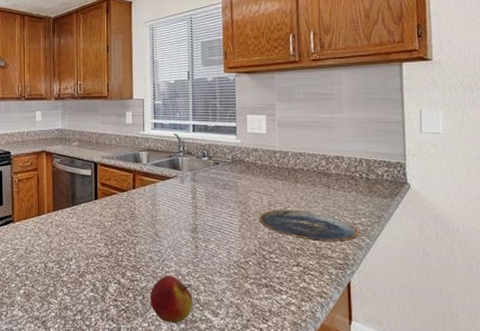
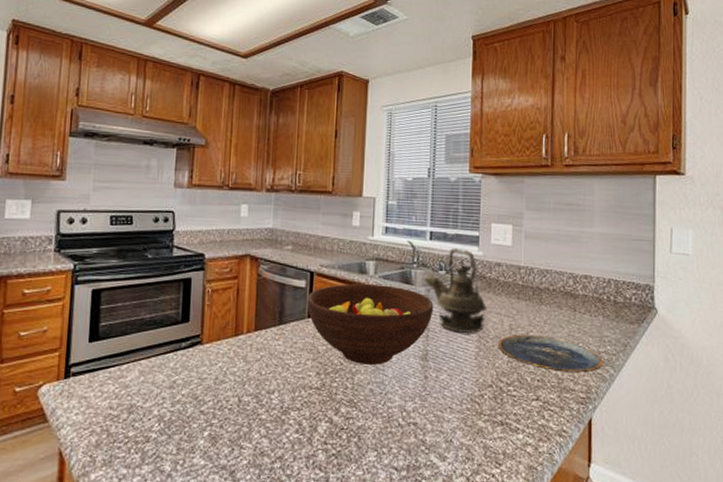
fruit bowl: none [93,171,200,237] -> present [307,284,434,365]
apple: present [150,276,193,323] -> none [367,412,418,470]
teapot: none [190,137,248,210] -> present [424,247,488,334]

